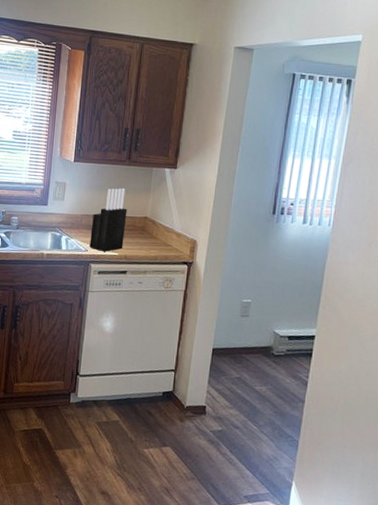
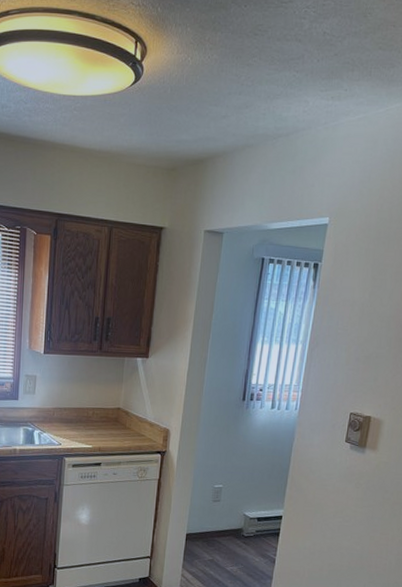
knife block: present [89,188,127,252] -> none [63,379,100,445]

